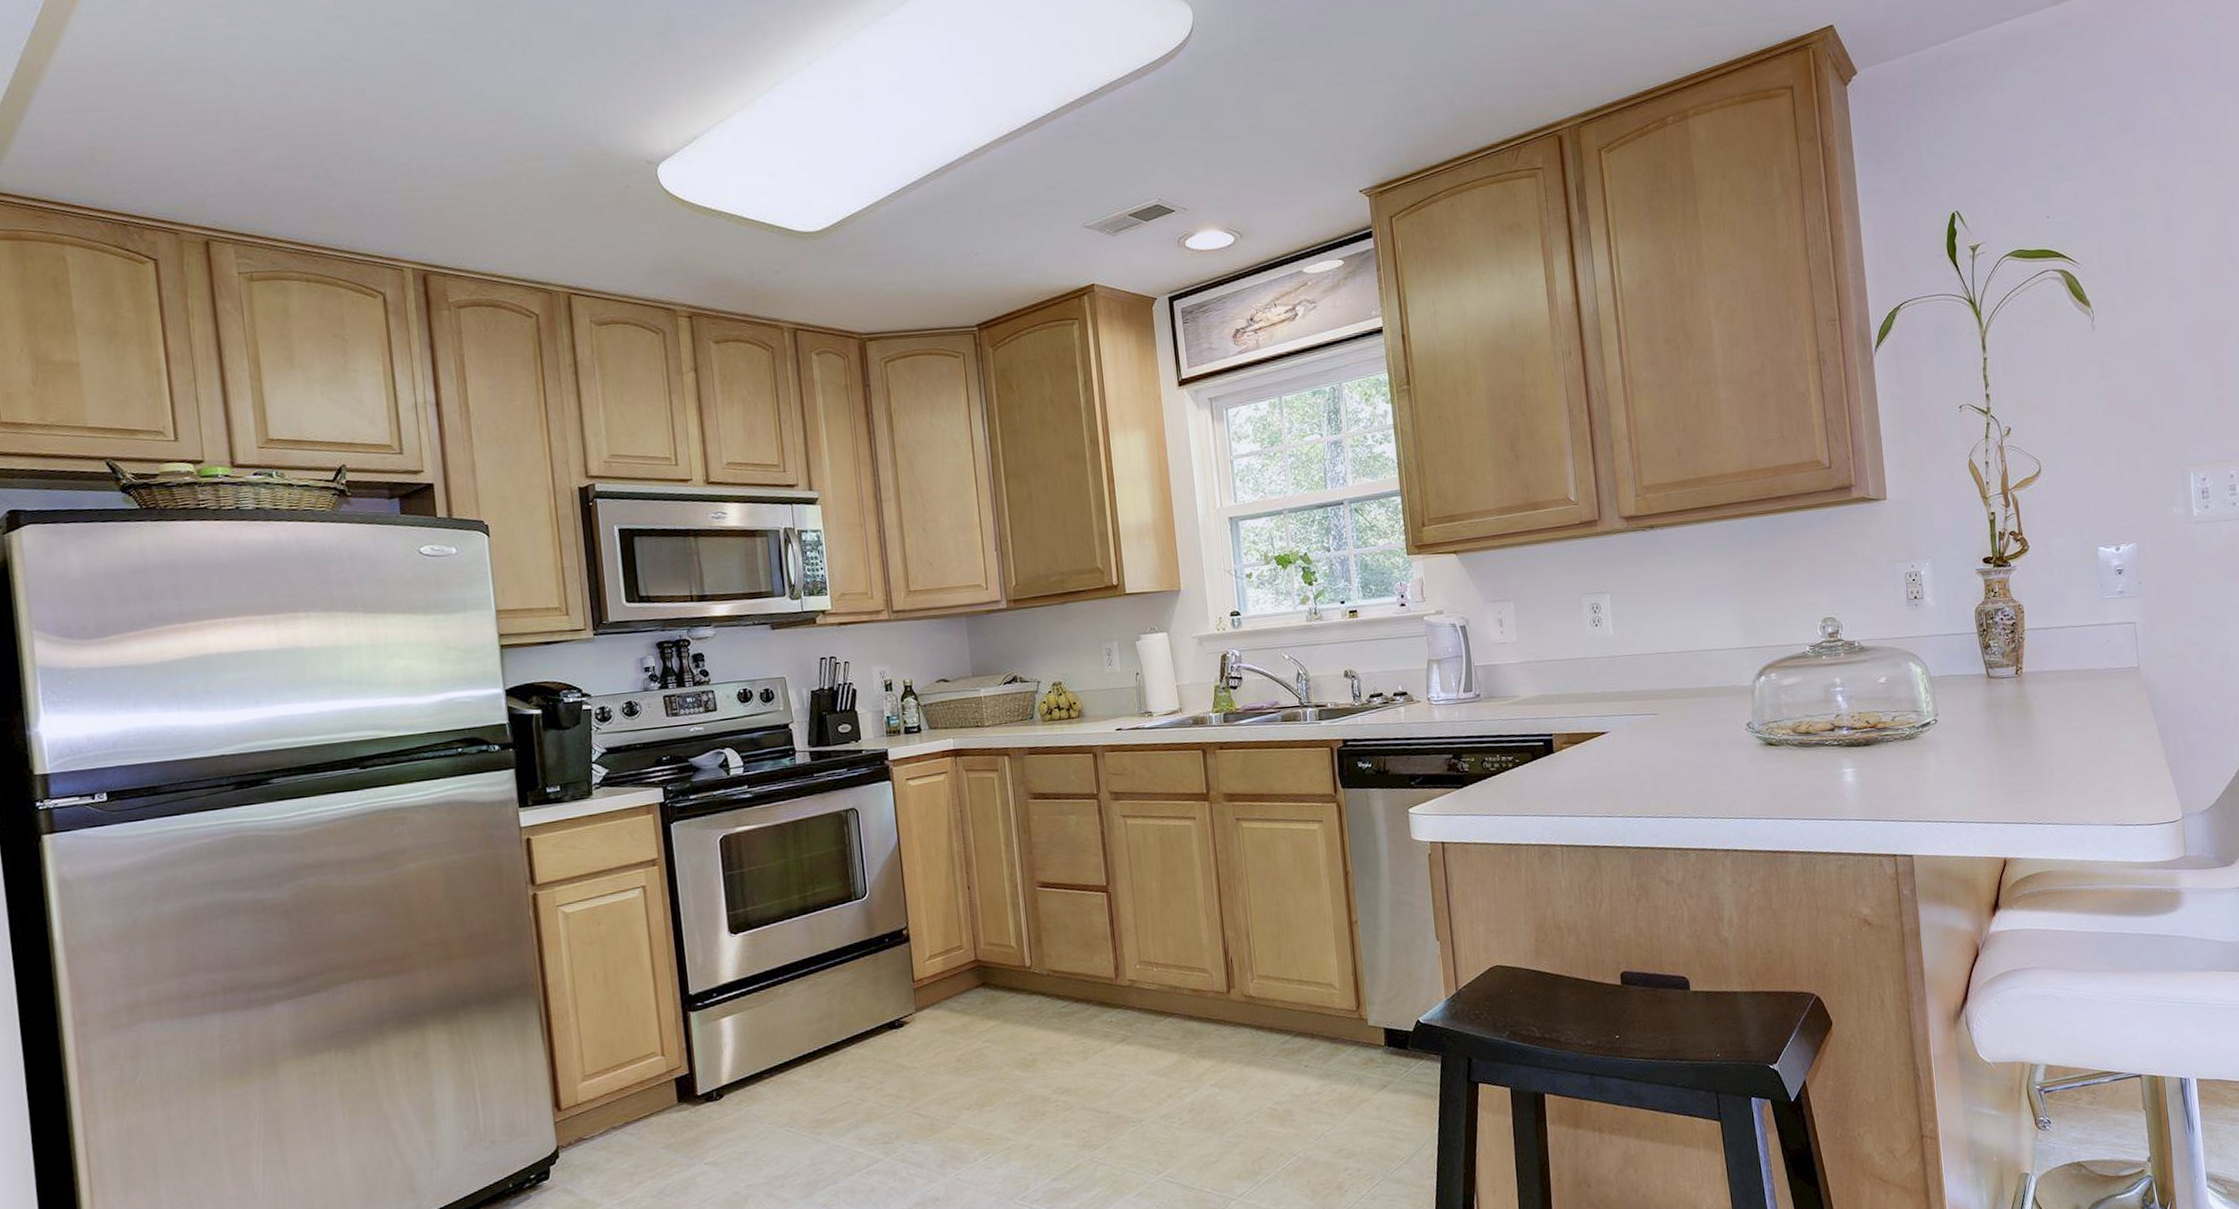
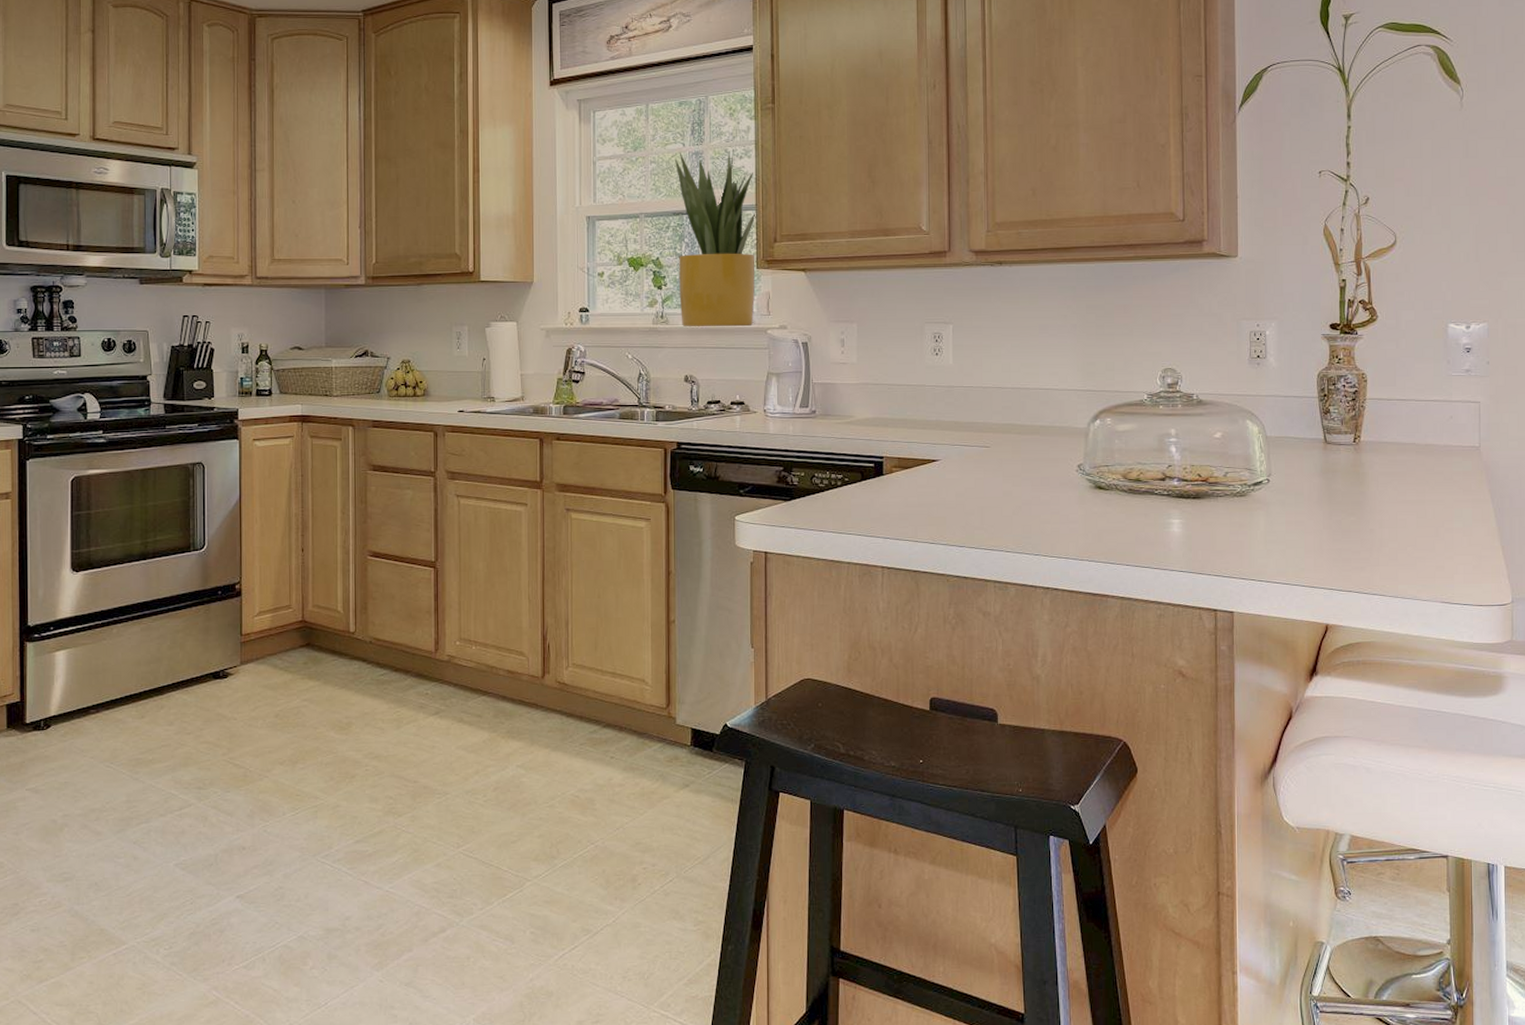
planter: none [1313,437,1409,621] -> present [674,151,756,326]

